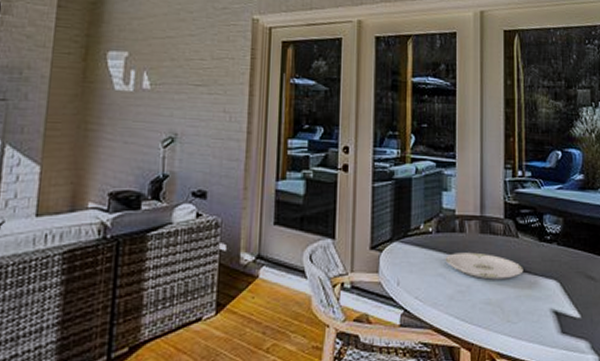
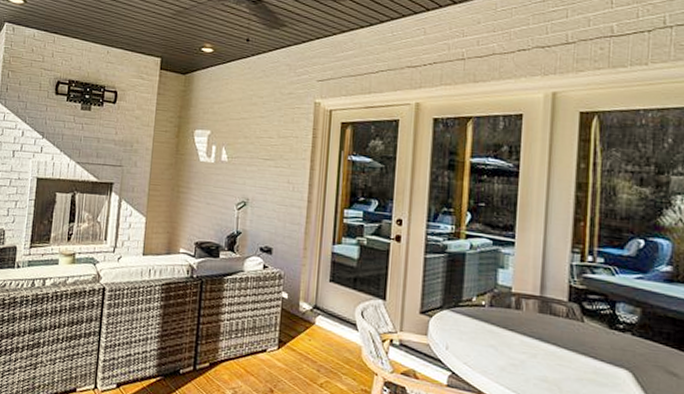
plate: present [445,252,524,280] -> none [498,328,588,361]

